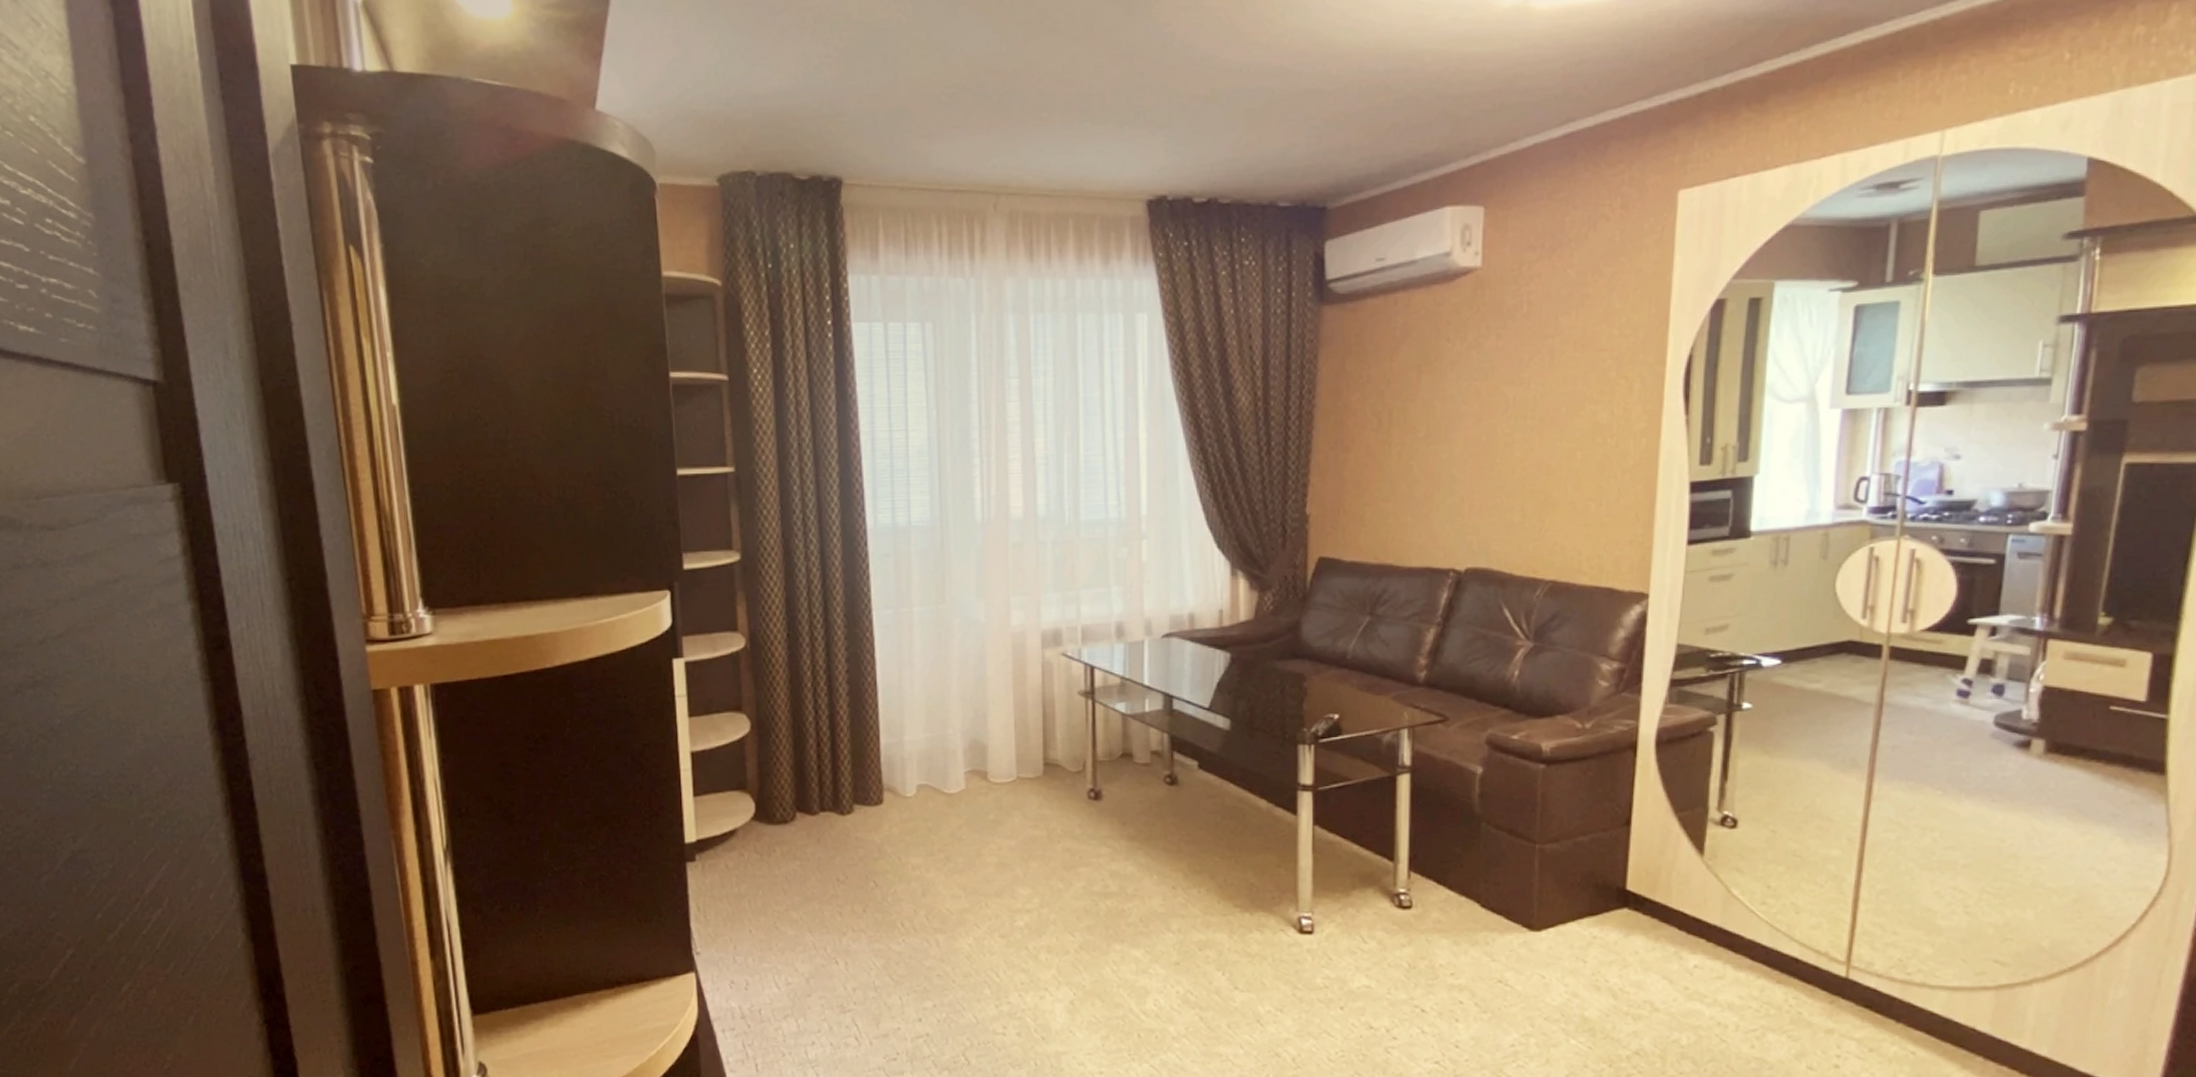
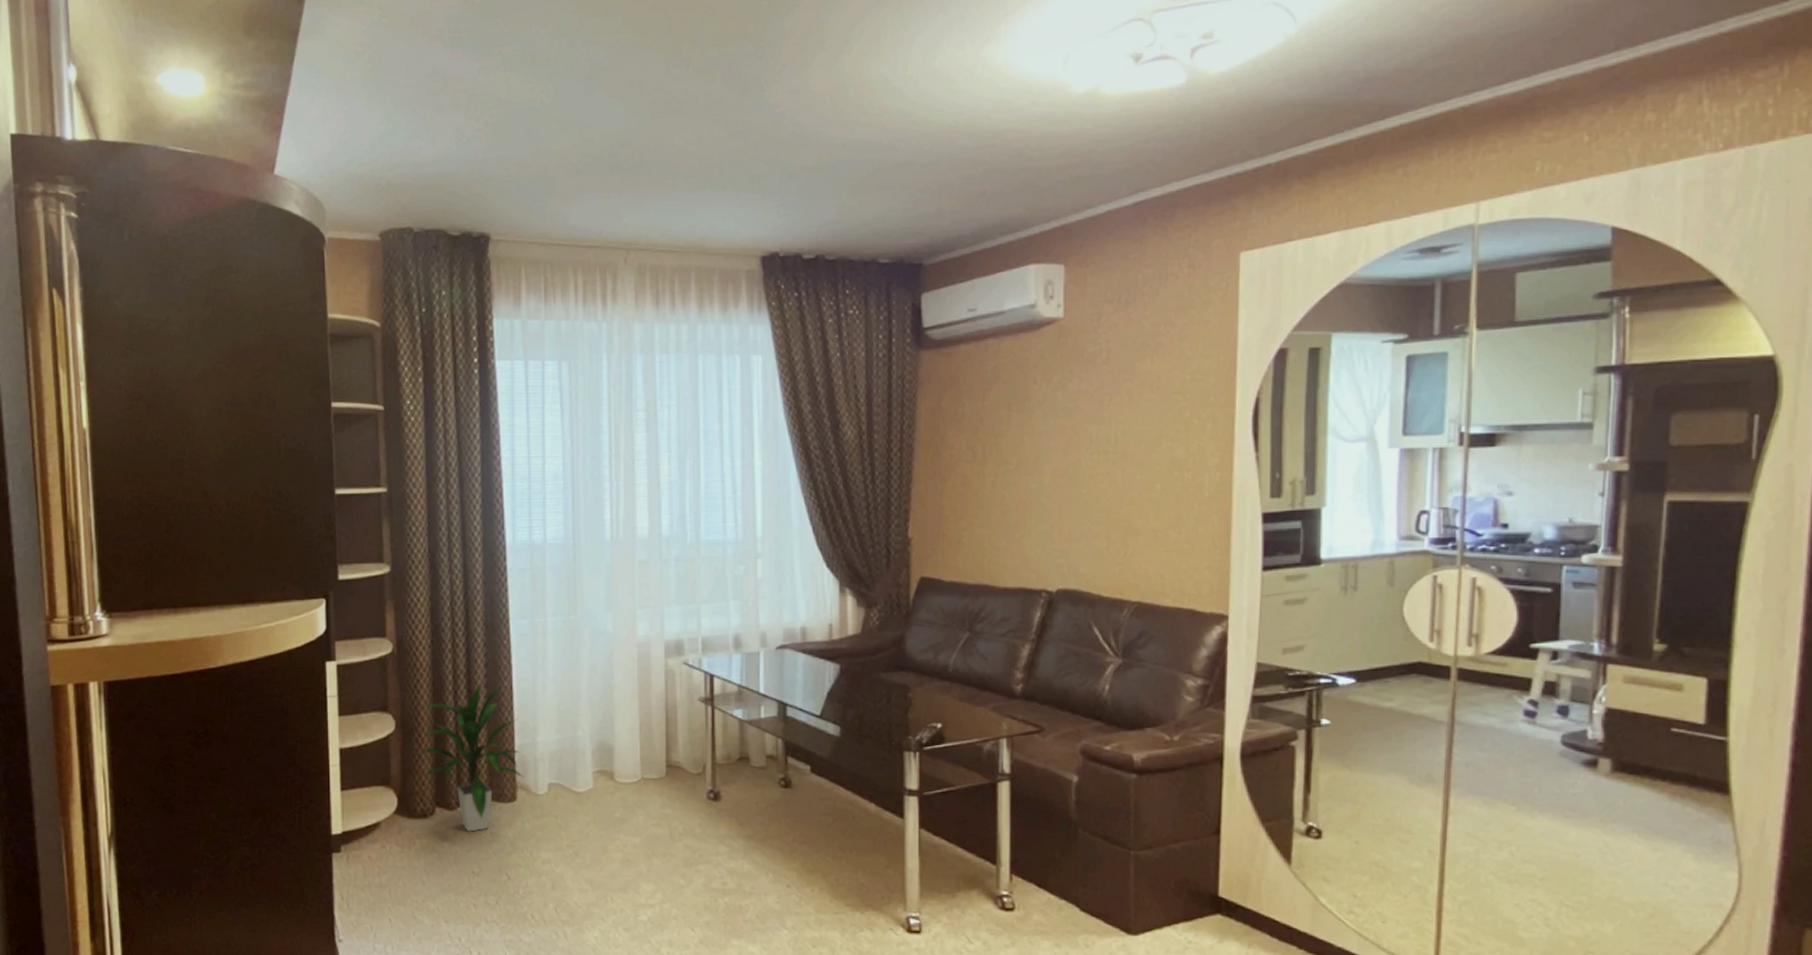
indoor plant: none [771,678,891,838] -> present [414,683,524,832]

